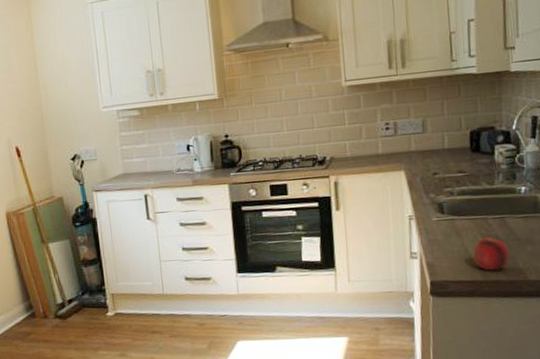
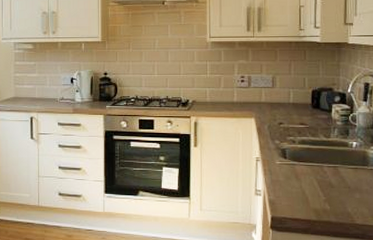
fruit: present [473,237,510,271] -> none [309,182,340,213]

